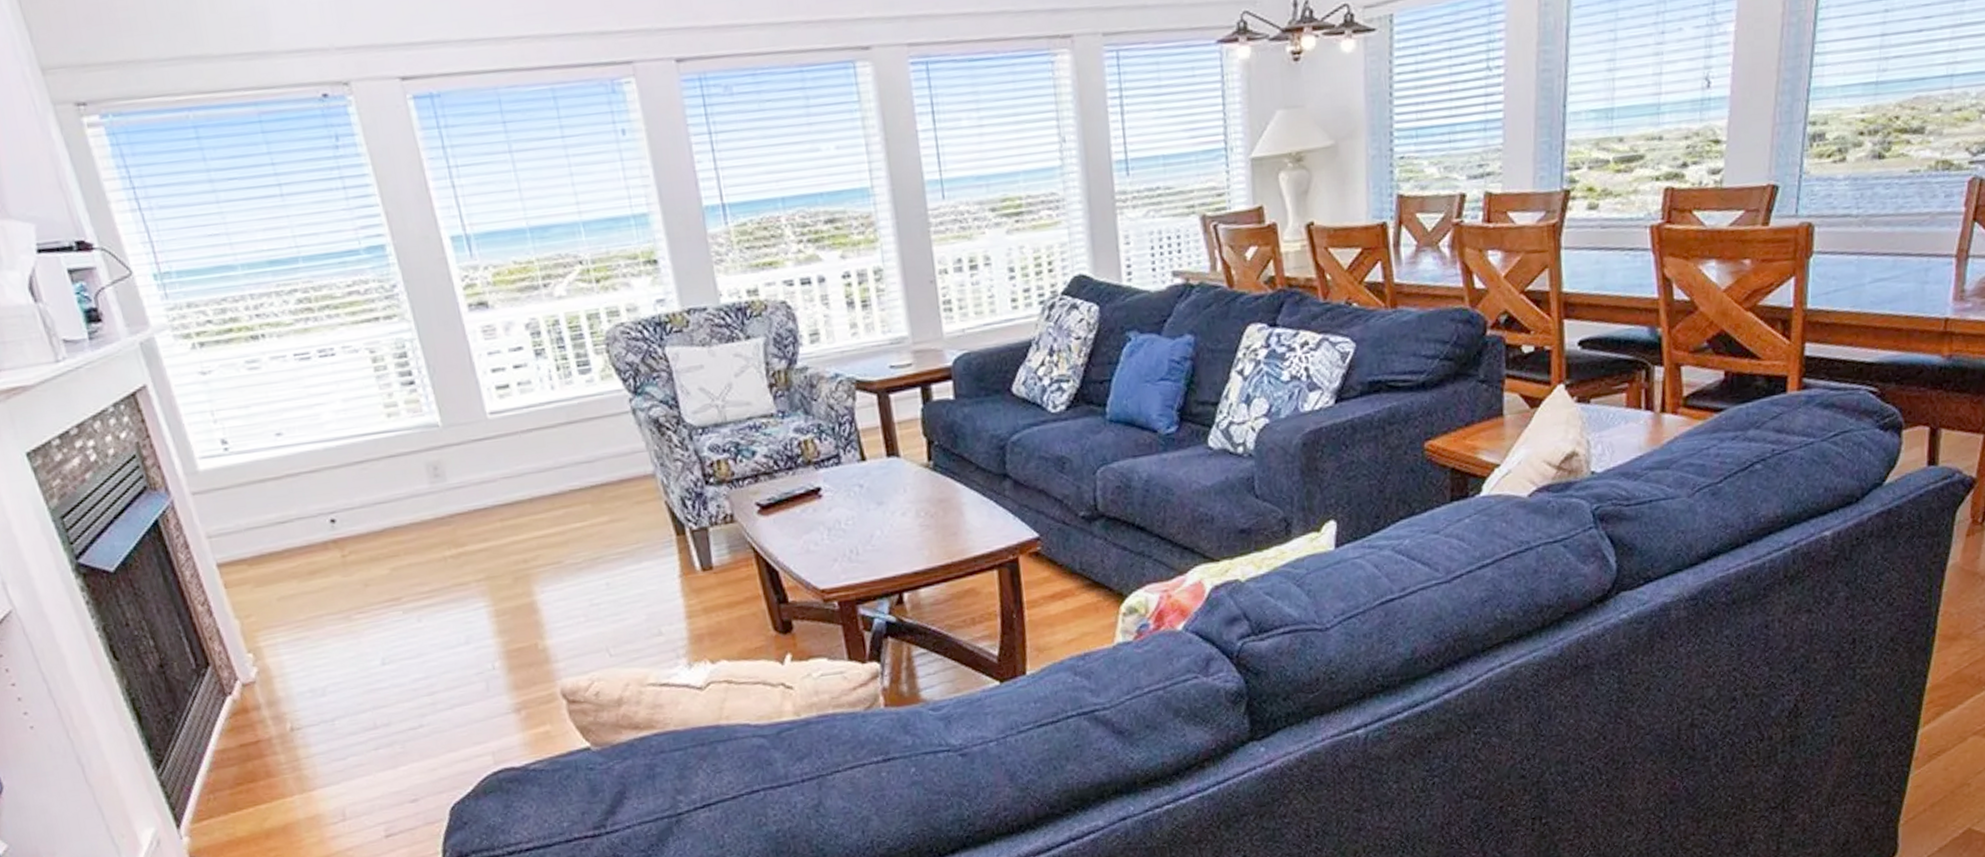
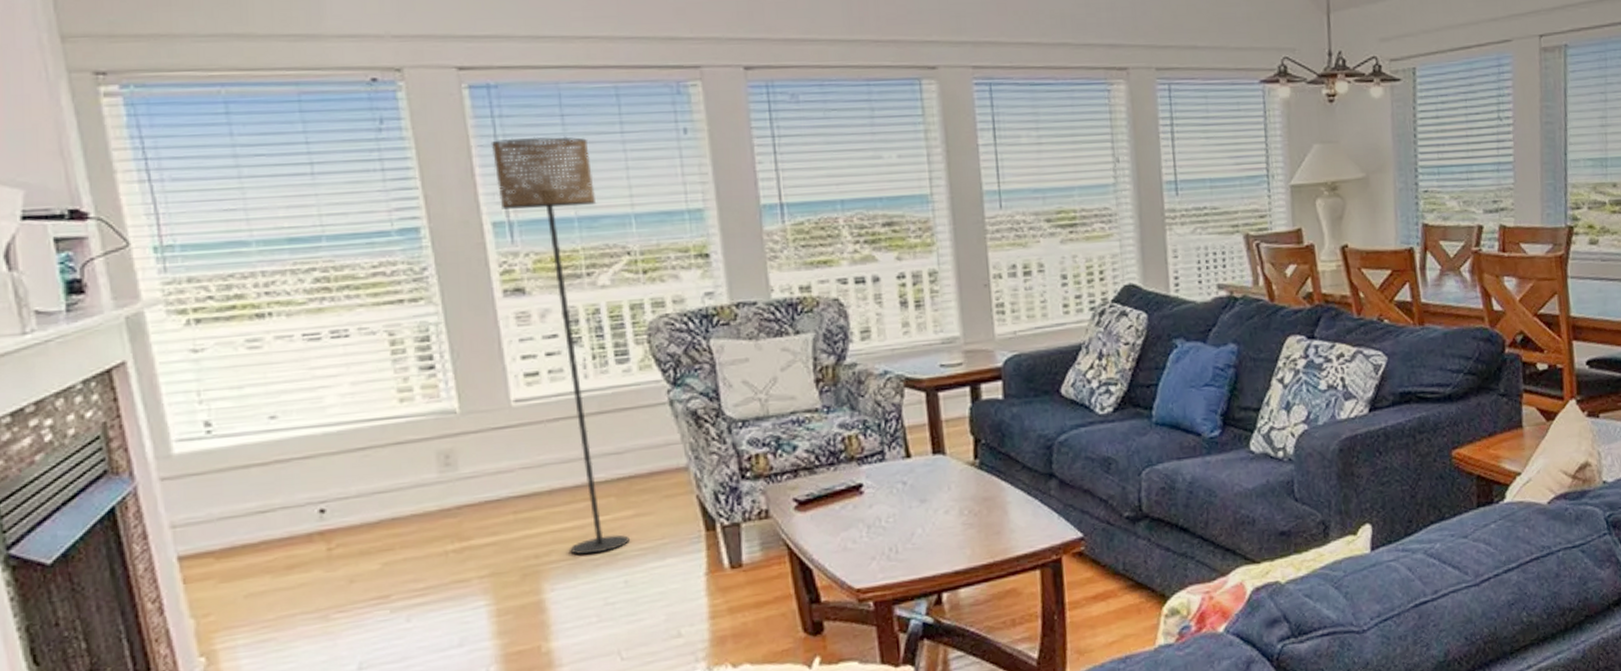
floor lamp: none [440,144,607,559] -> present [490,136,630,555]

